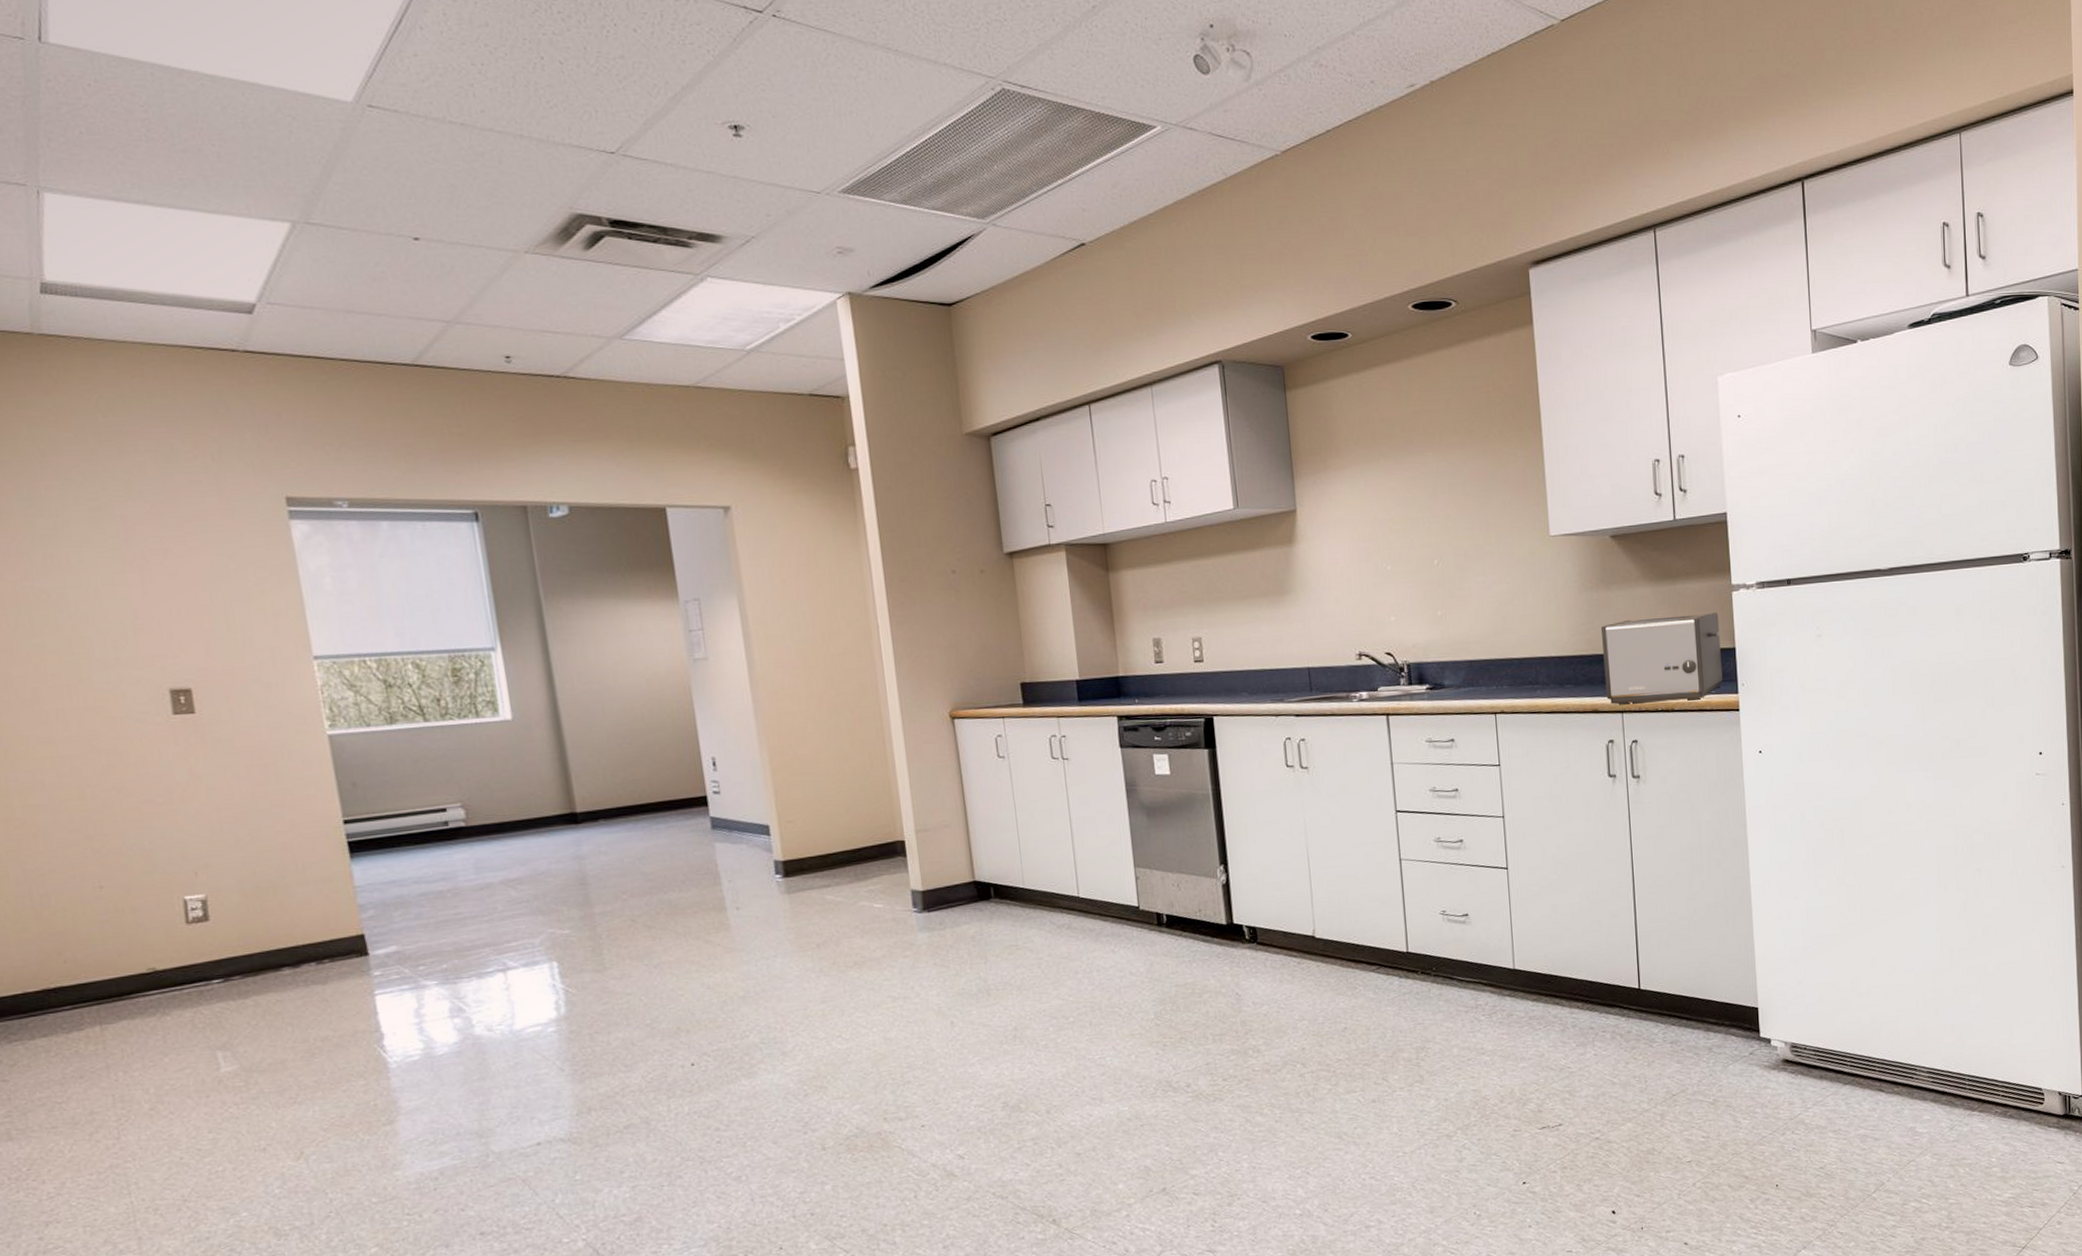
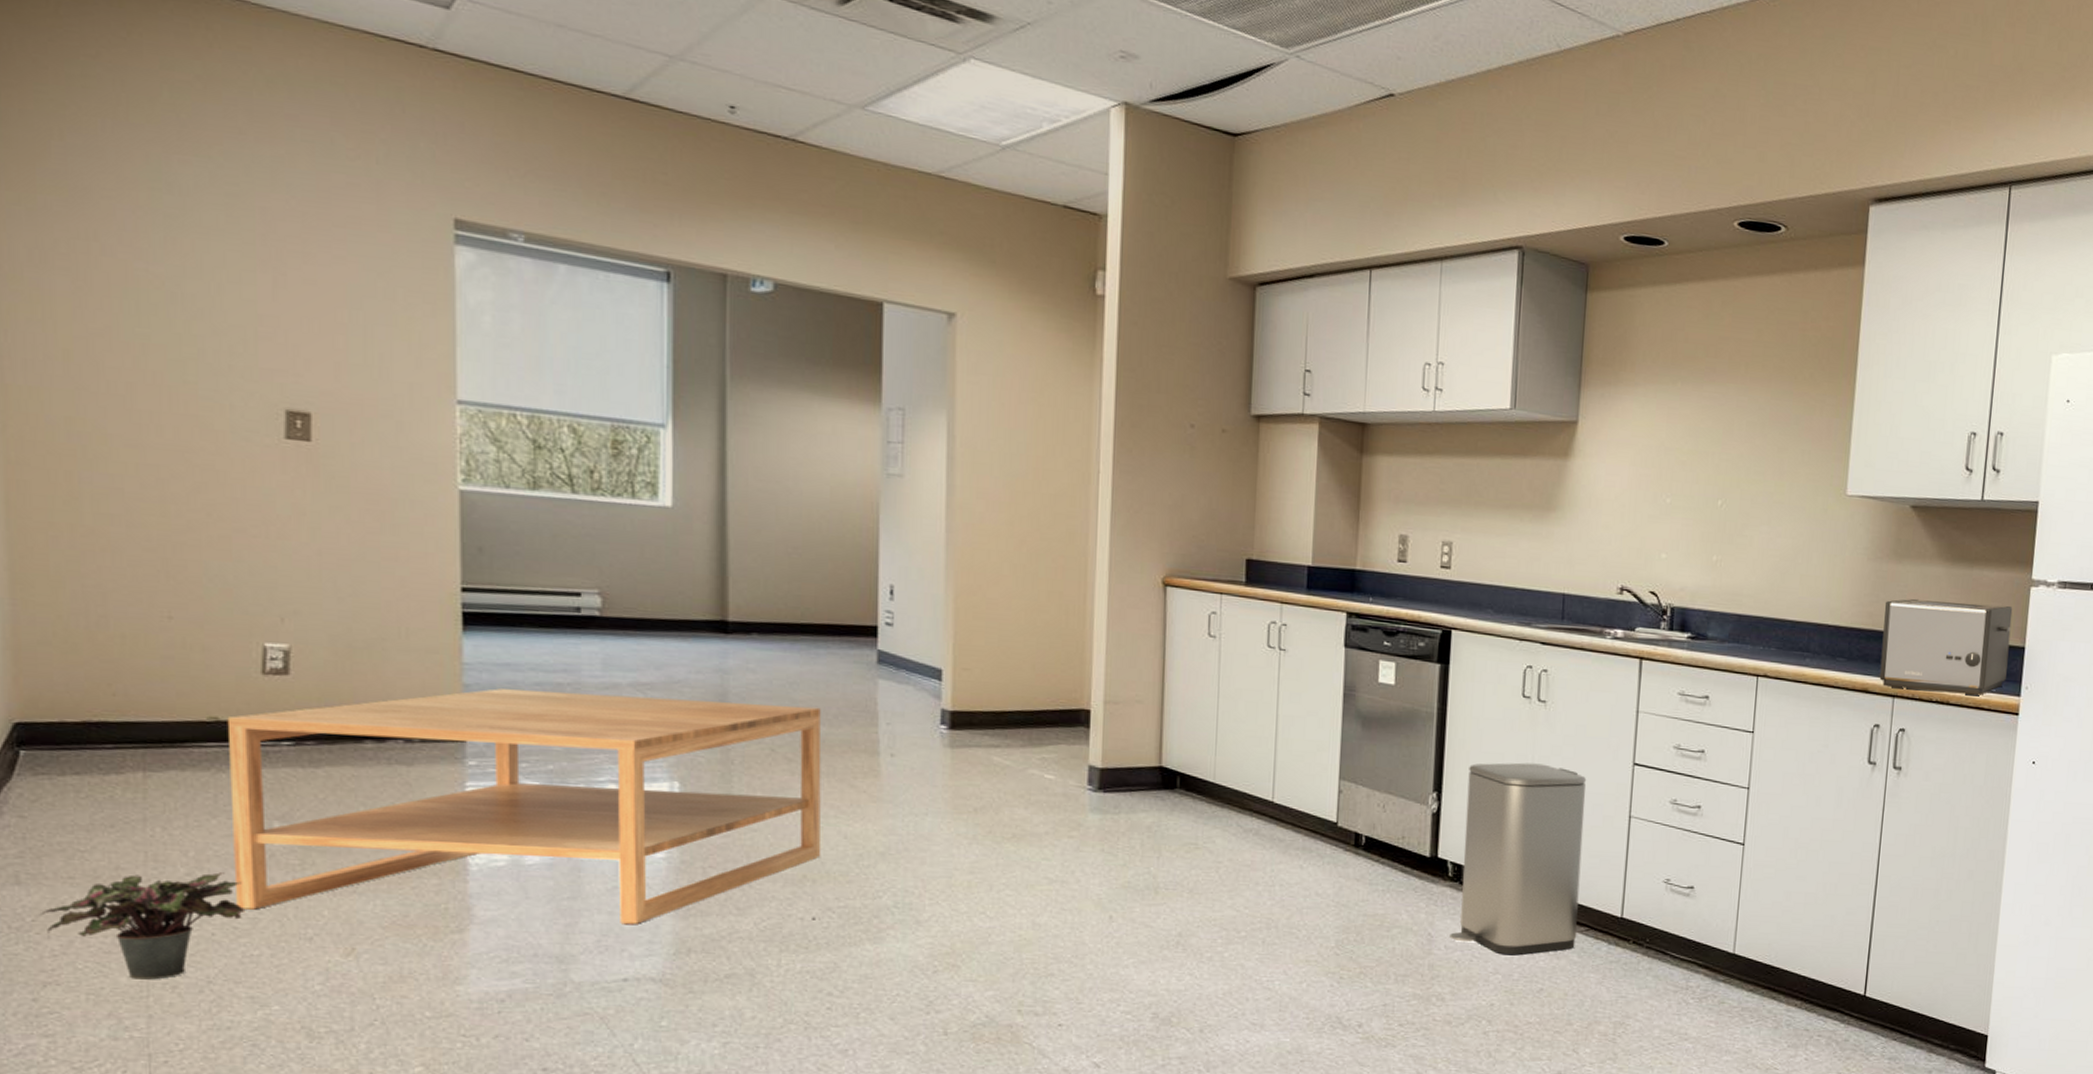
potted plant: none [32,1103,206,1208] -> present [39,872,246,980]
table: none [163,876,690,1132] -> present [227,688,822,924]
pedal bin: none [1248,824,1369,1003] -> present [1450,762,1587,956]

